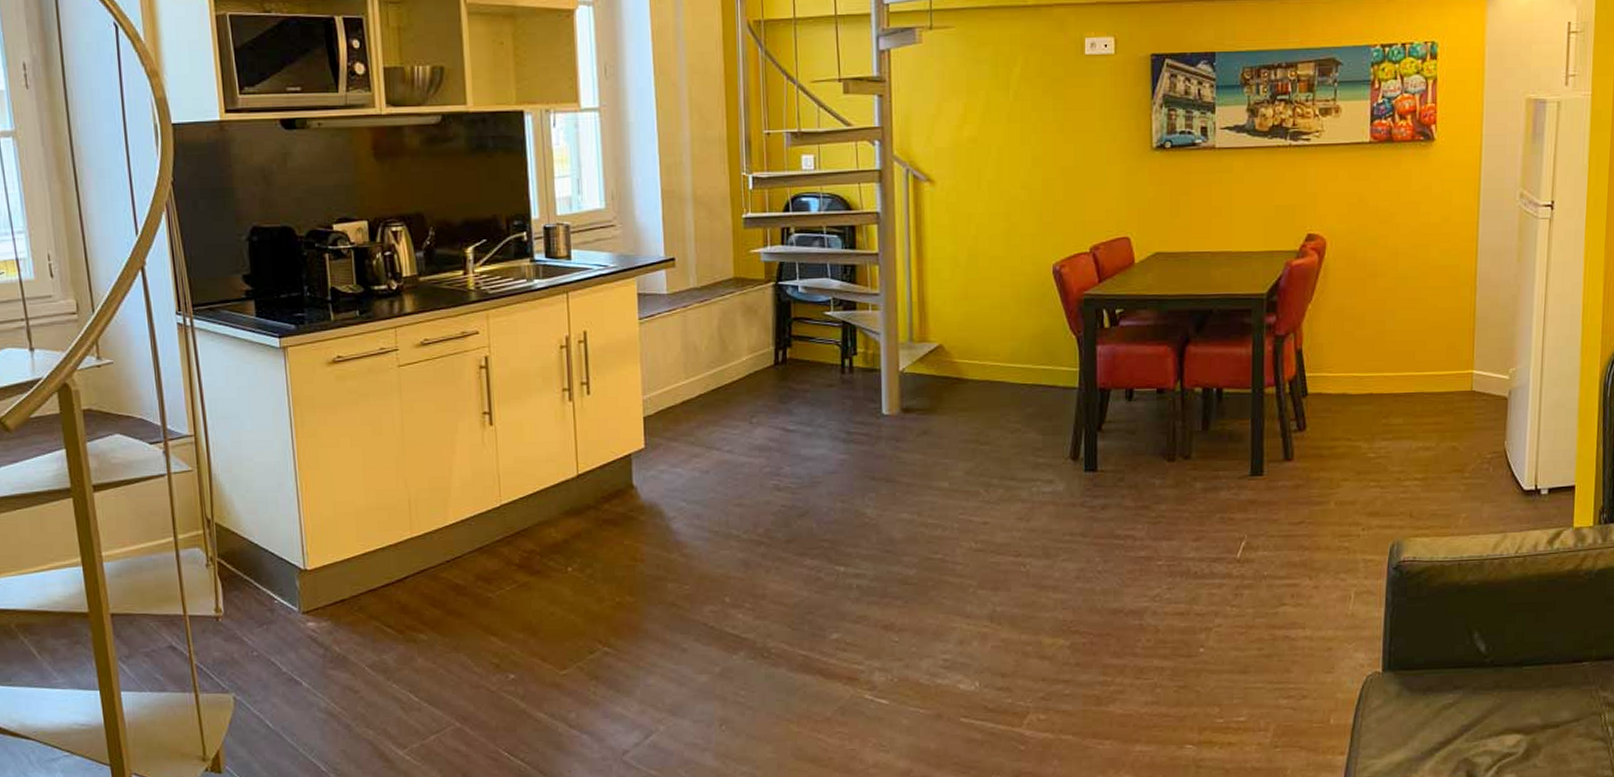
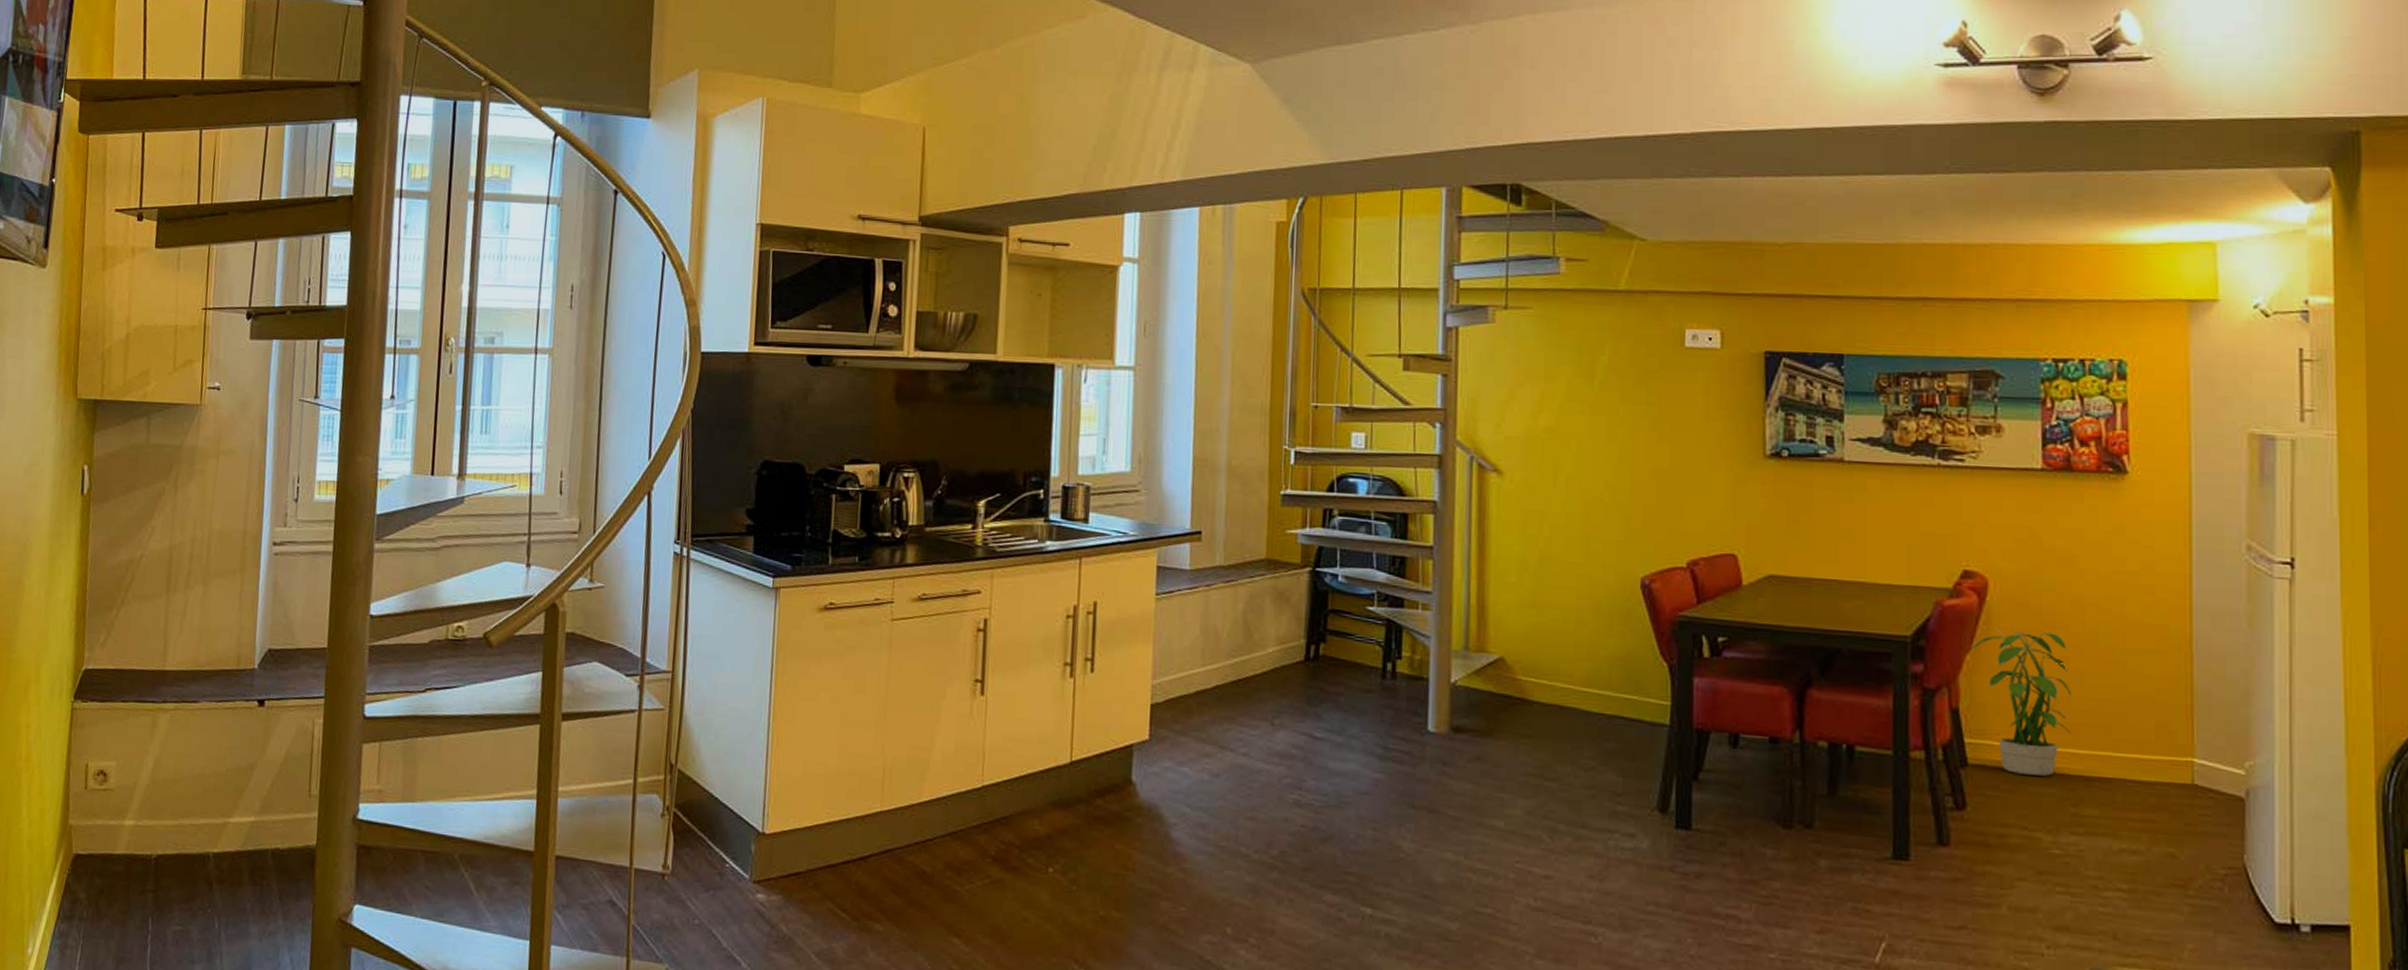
potted plant: none [1311,278,1387,397] -> present [1970,628,2072,776]

